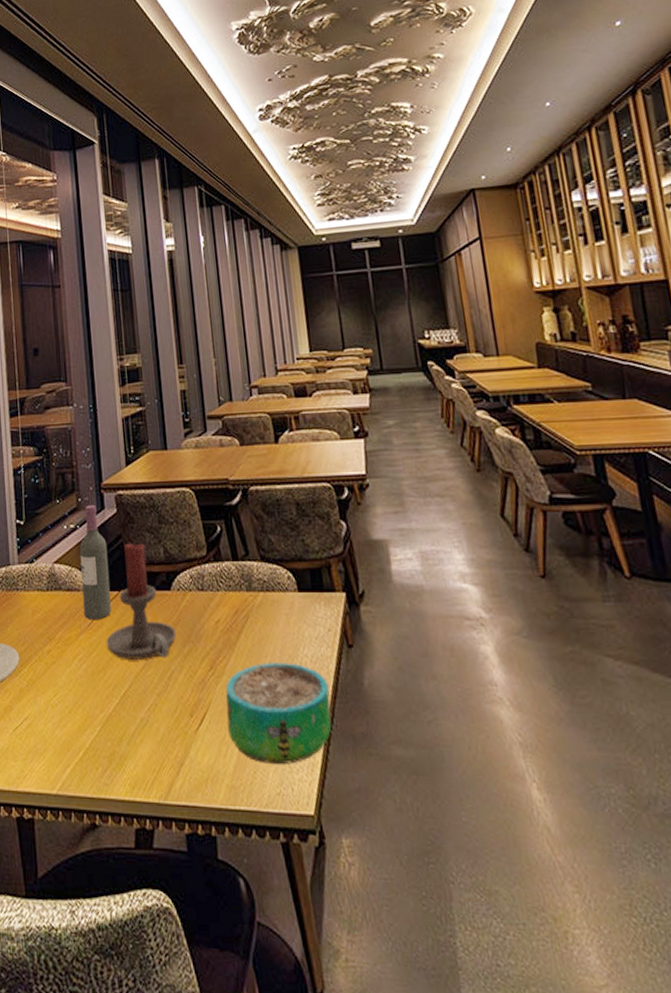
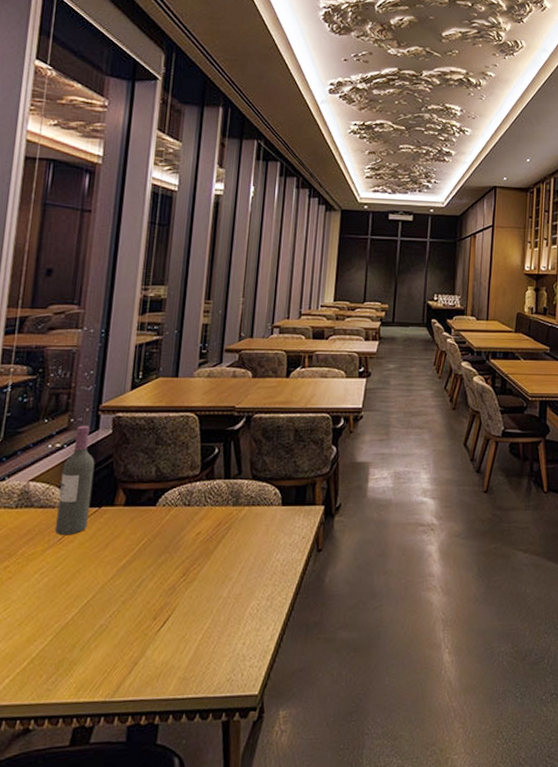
candle holder: present [106,543,177,659] -> none [75,462,154,571]
decorative bowl: present [225,662,332,765] -> none [189,567,294,656]

